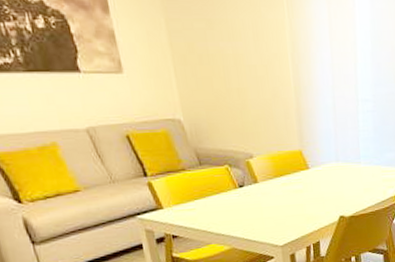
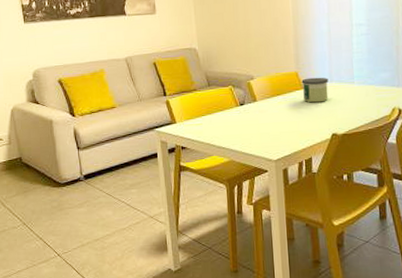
candle: none [306,156,335,184] -> present [301,77,329,103]

